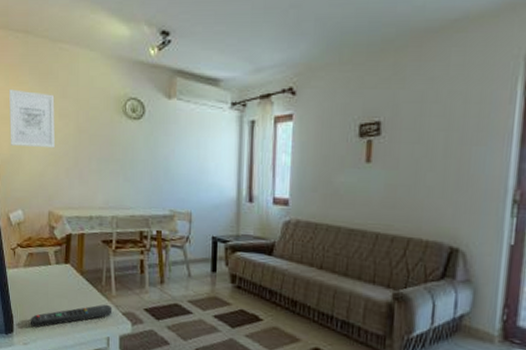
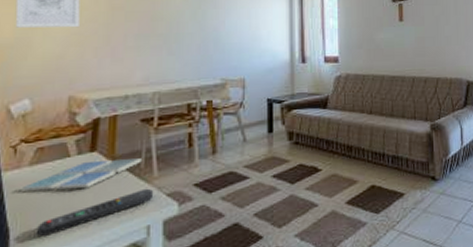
drink coaster: none [18,271,103,294] -> present [19,158,142,192]

